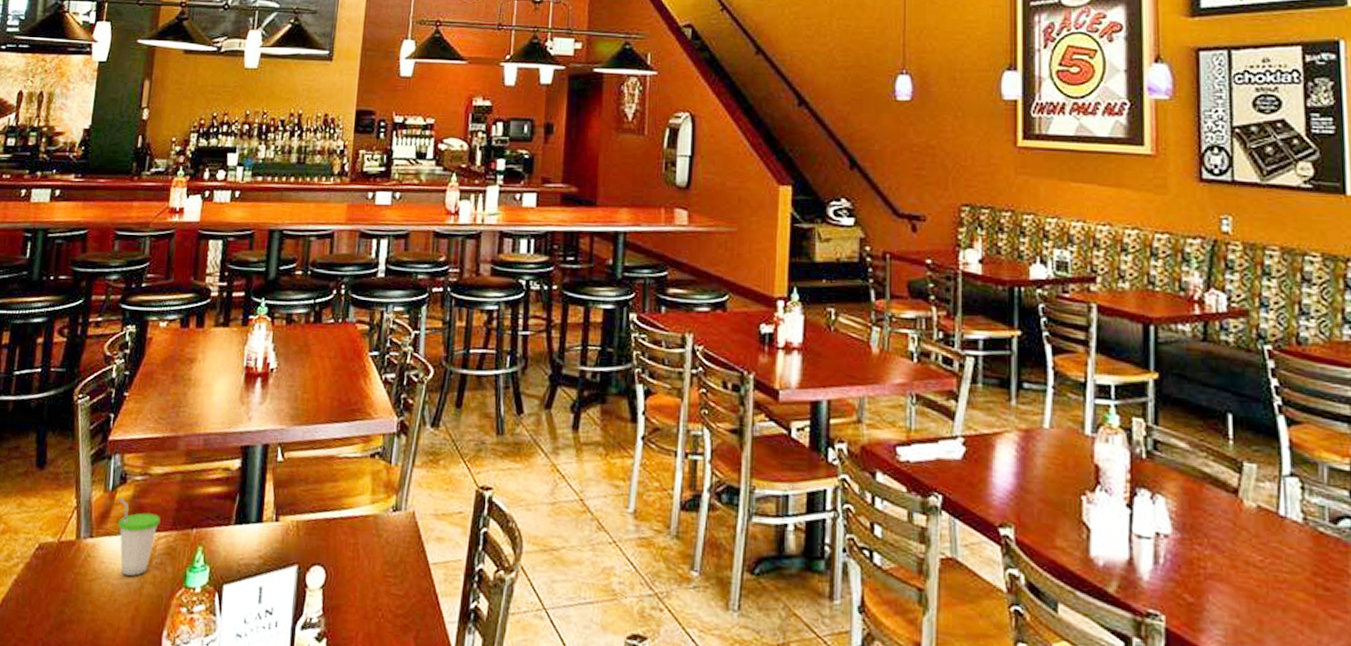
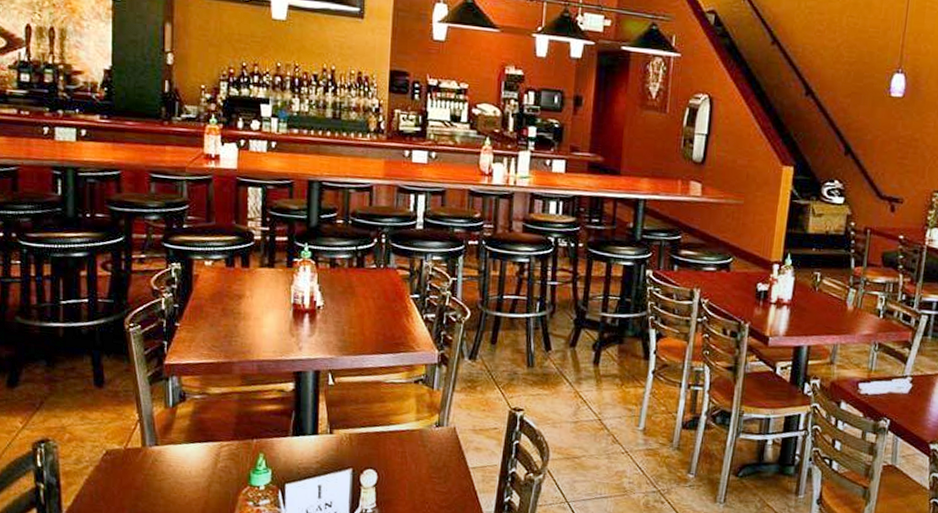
cup: present [118,498,161,577] -> none [179,413,222,477]

